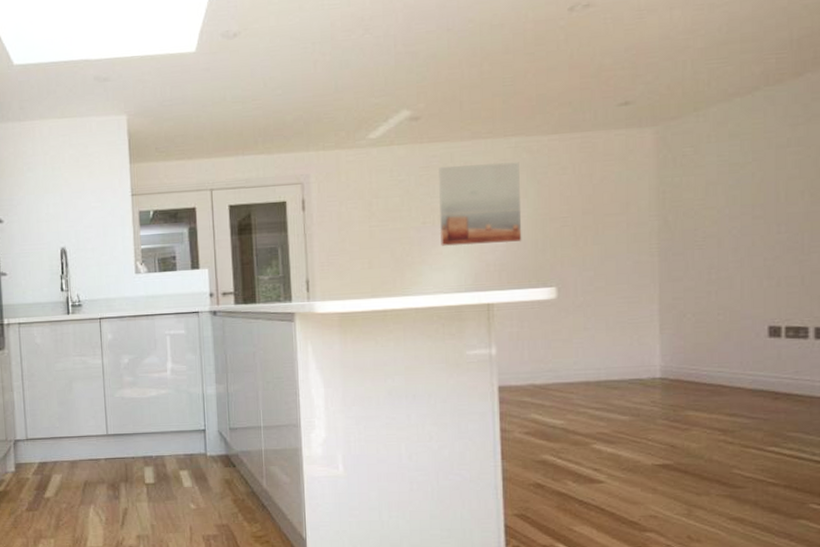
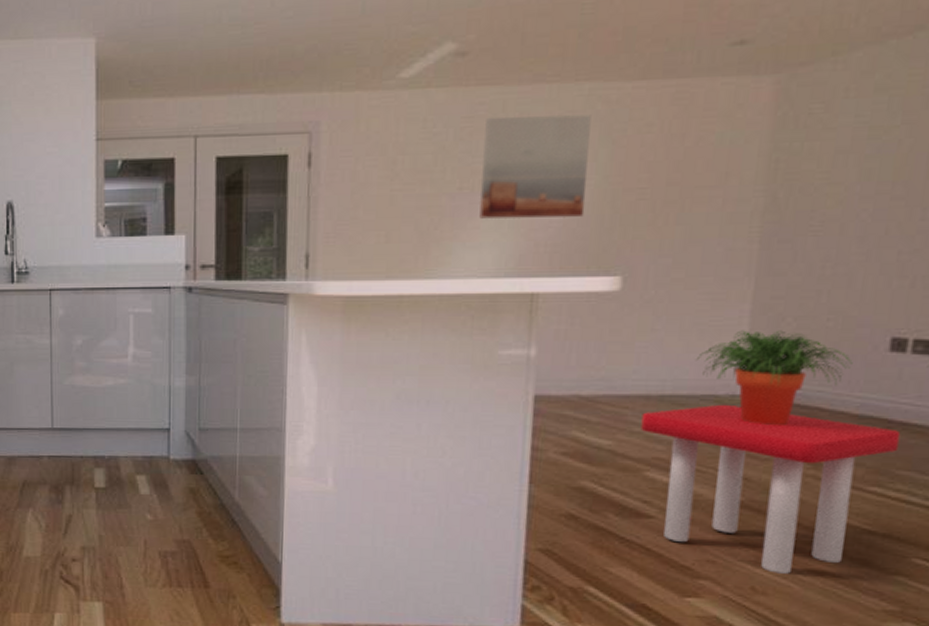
stool: none [585,386,787,523] -> present [640,404,901,574]
potted plant: none [622,324,742,402] -> present [697,330,853,427]

